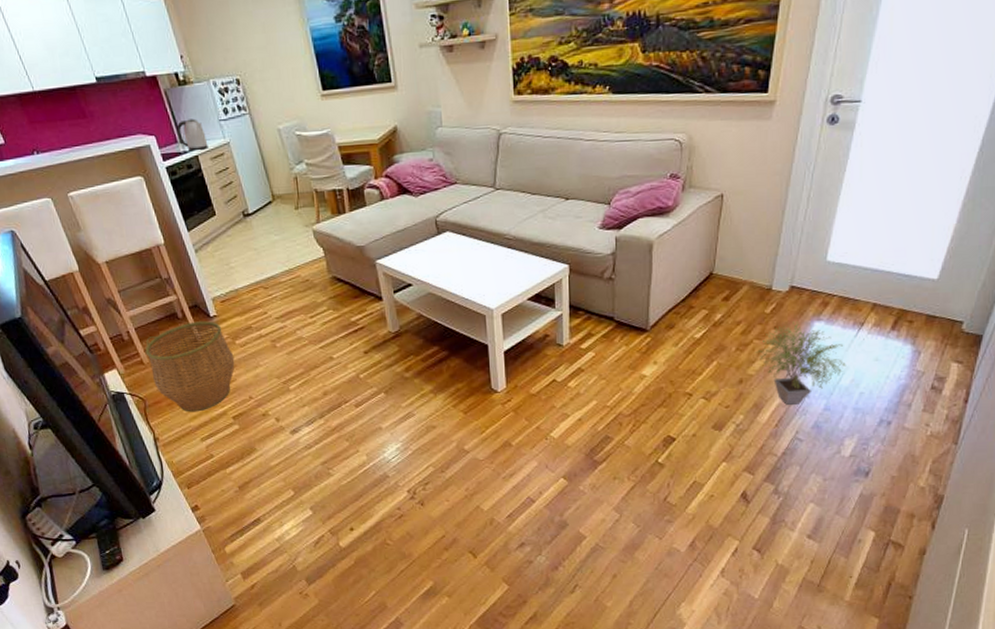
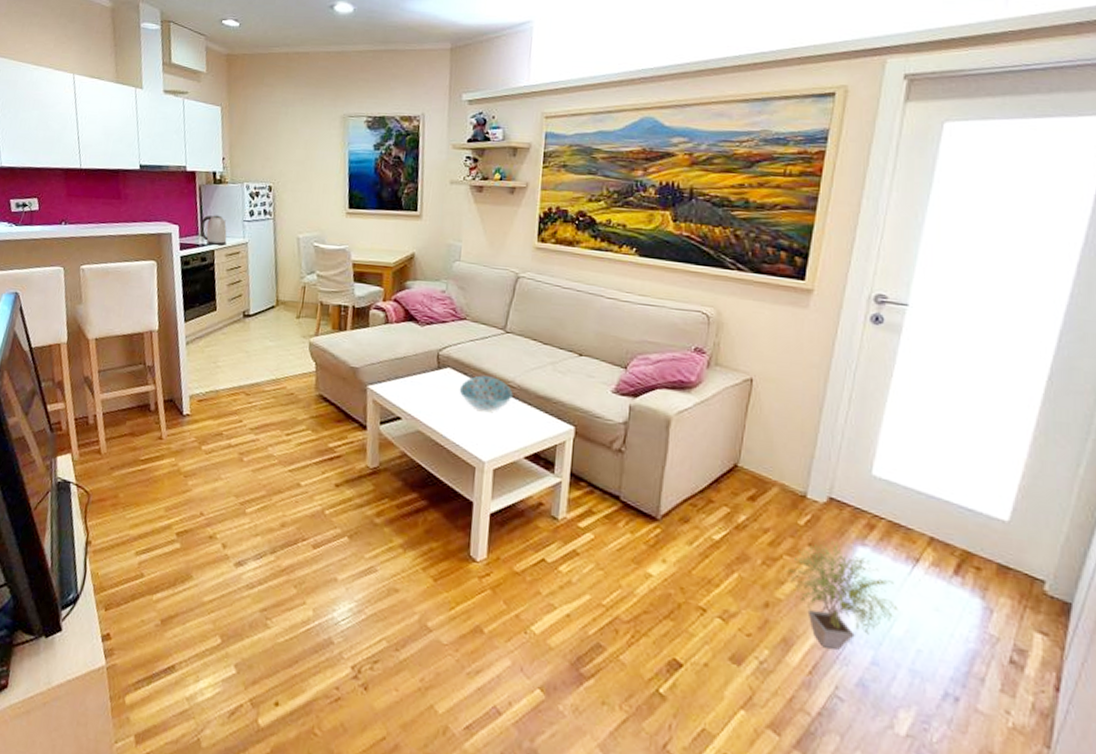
basket: present [145,321,235,412] -> none [105,417,196,520]
bowl: none [460,233,510,266] -> present [459,375,513,413]

